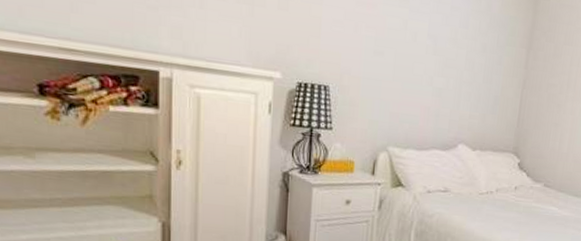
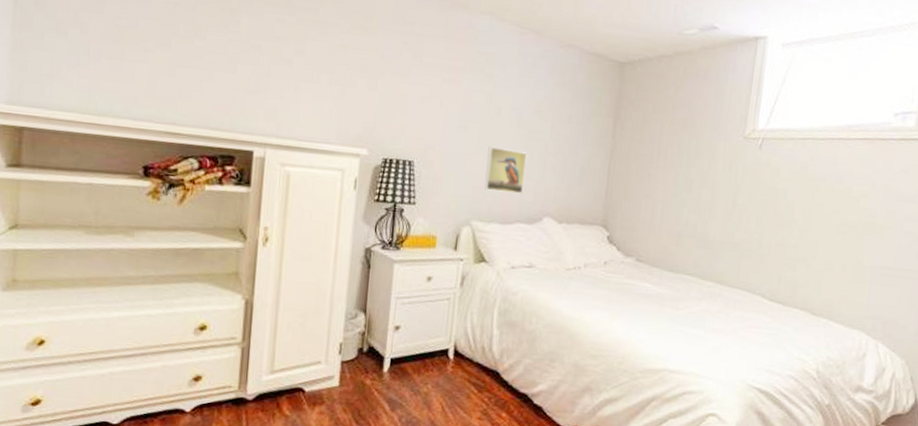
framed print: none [401,72,443,121] -> present [484,146,528,194]

